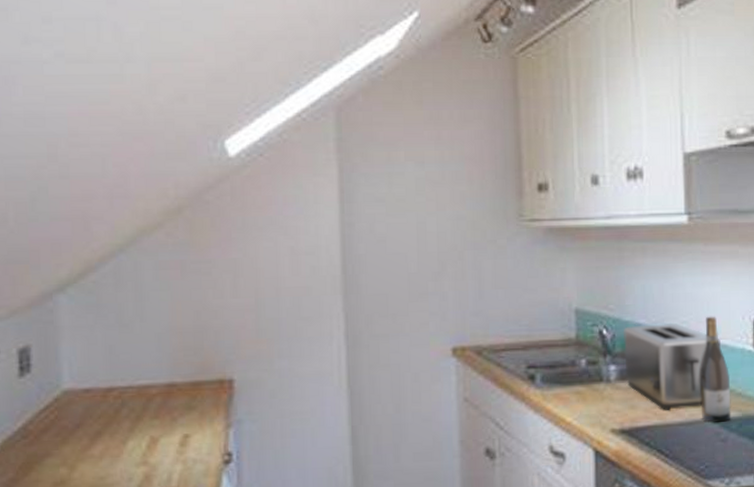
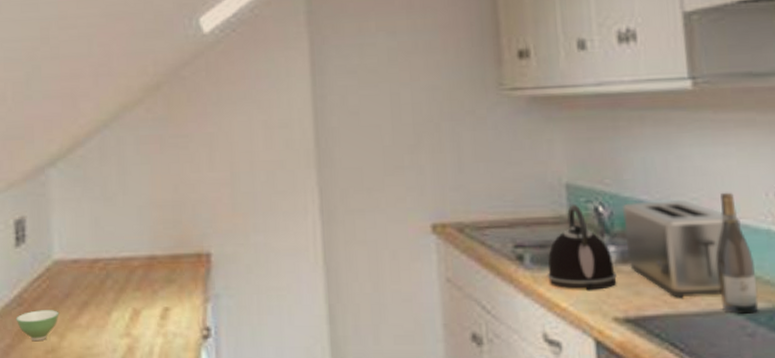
bowl: none [20,441,69,474] -> present [16,310,59,342]
kettle: none [555,328,616,406] -> present [547,205,617,290]

